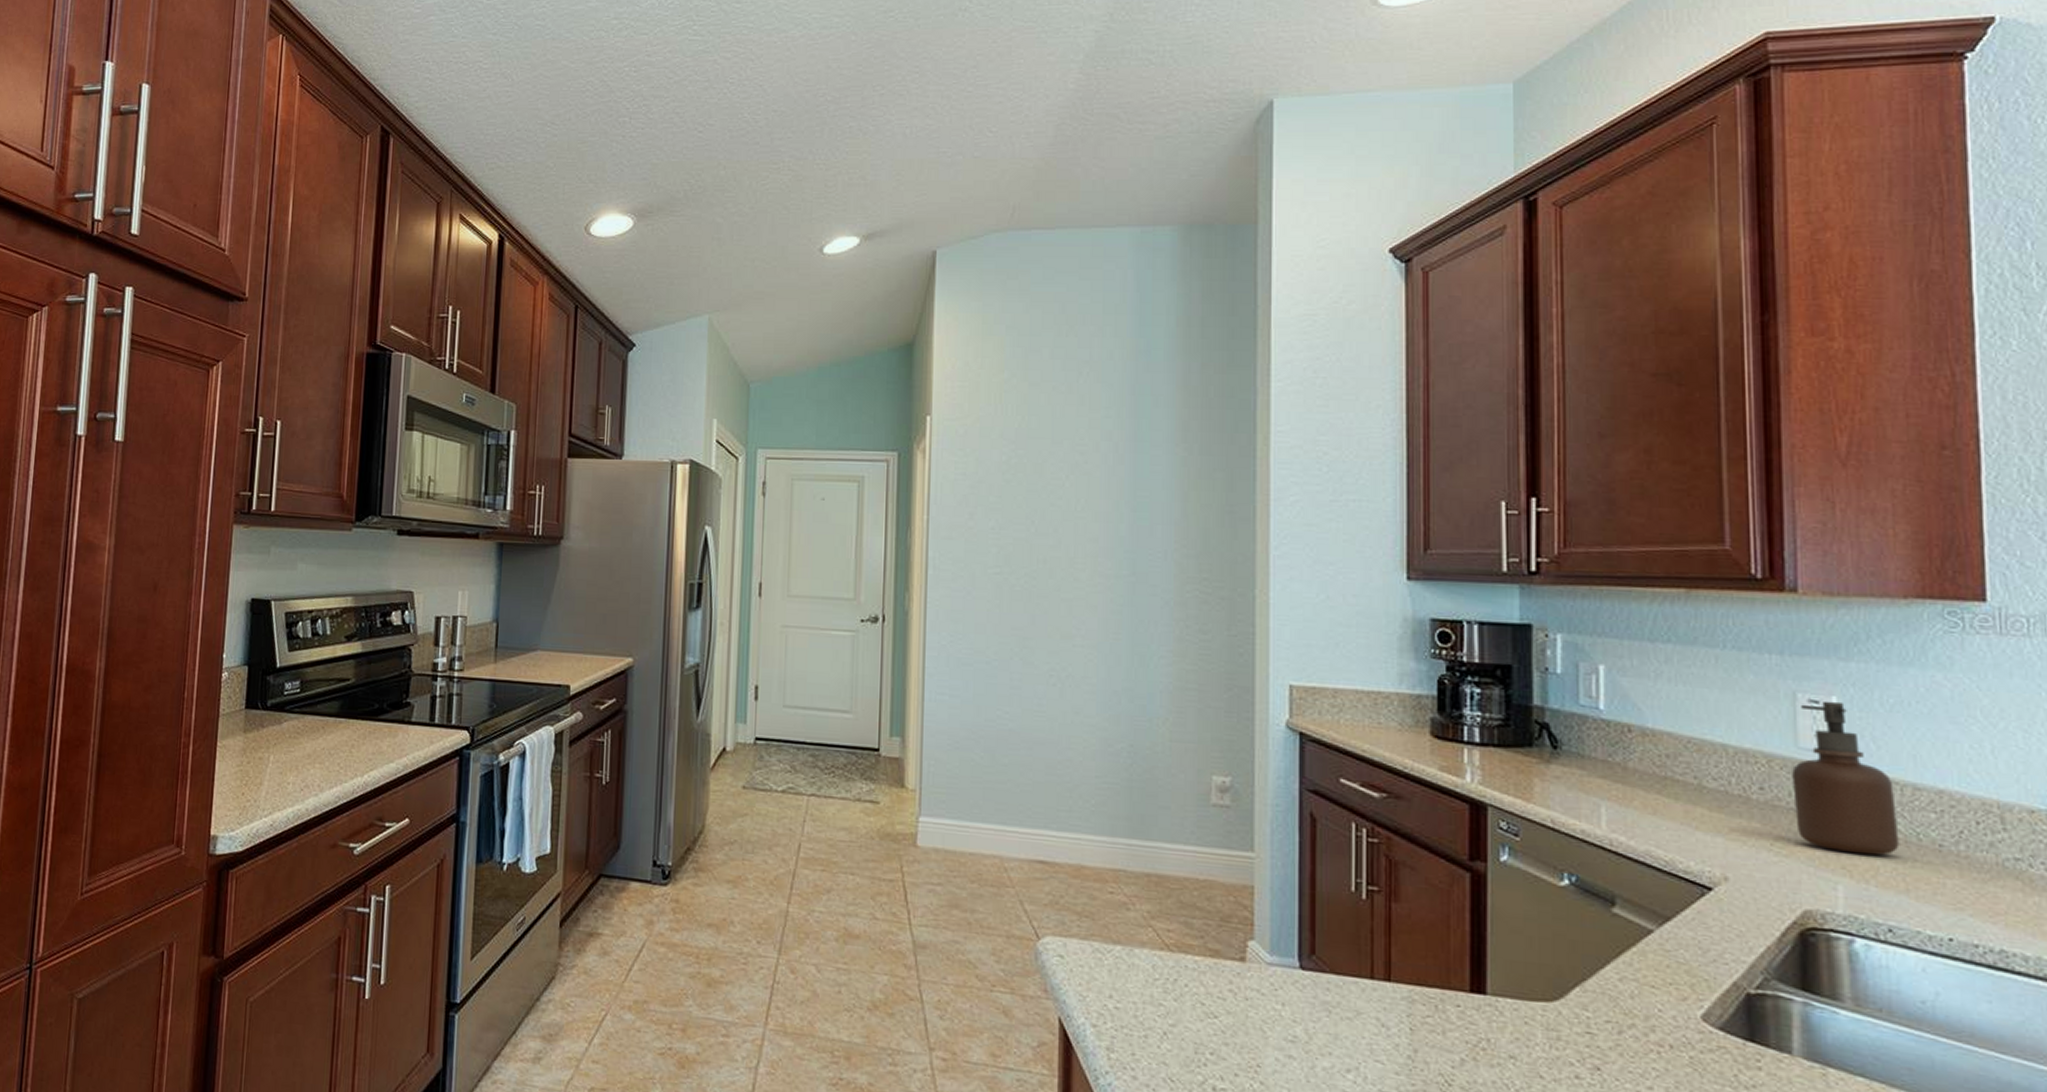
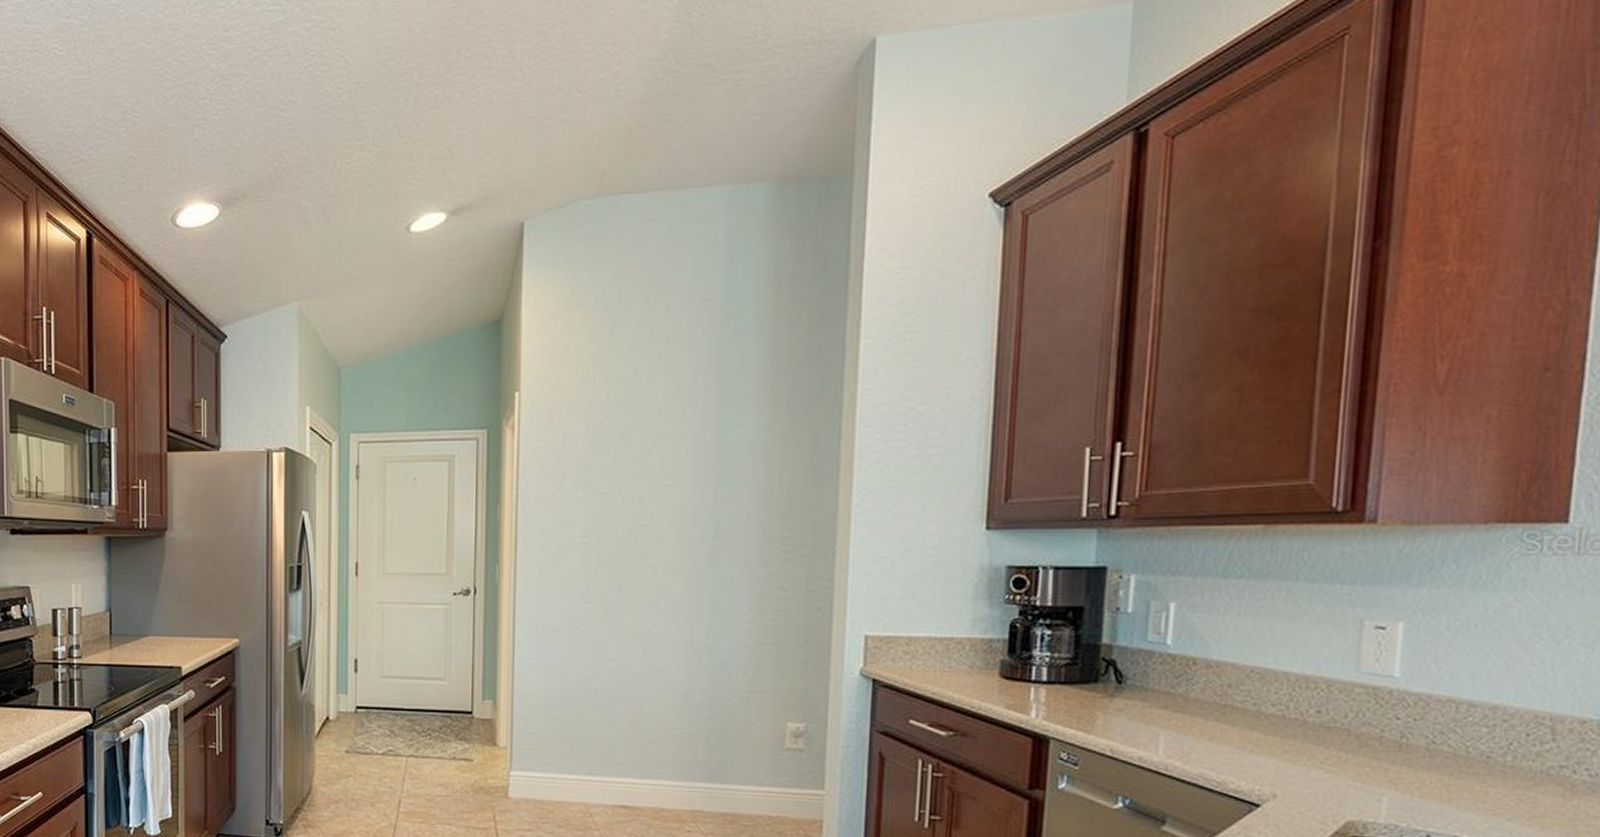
soap dispenser: present [1792,700,1900,856] -> none [1348,626,1450,769]

